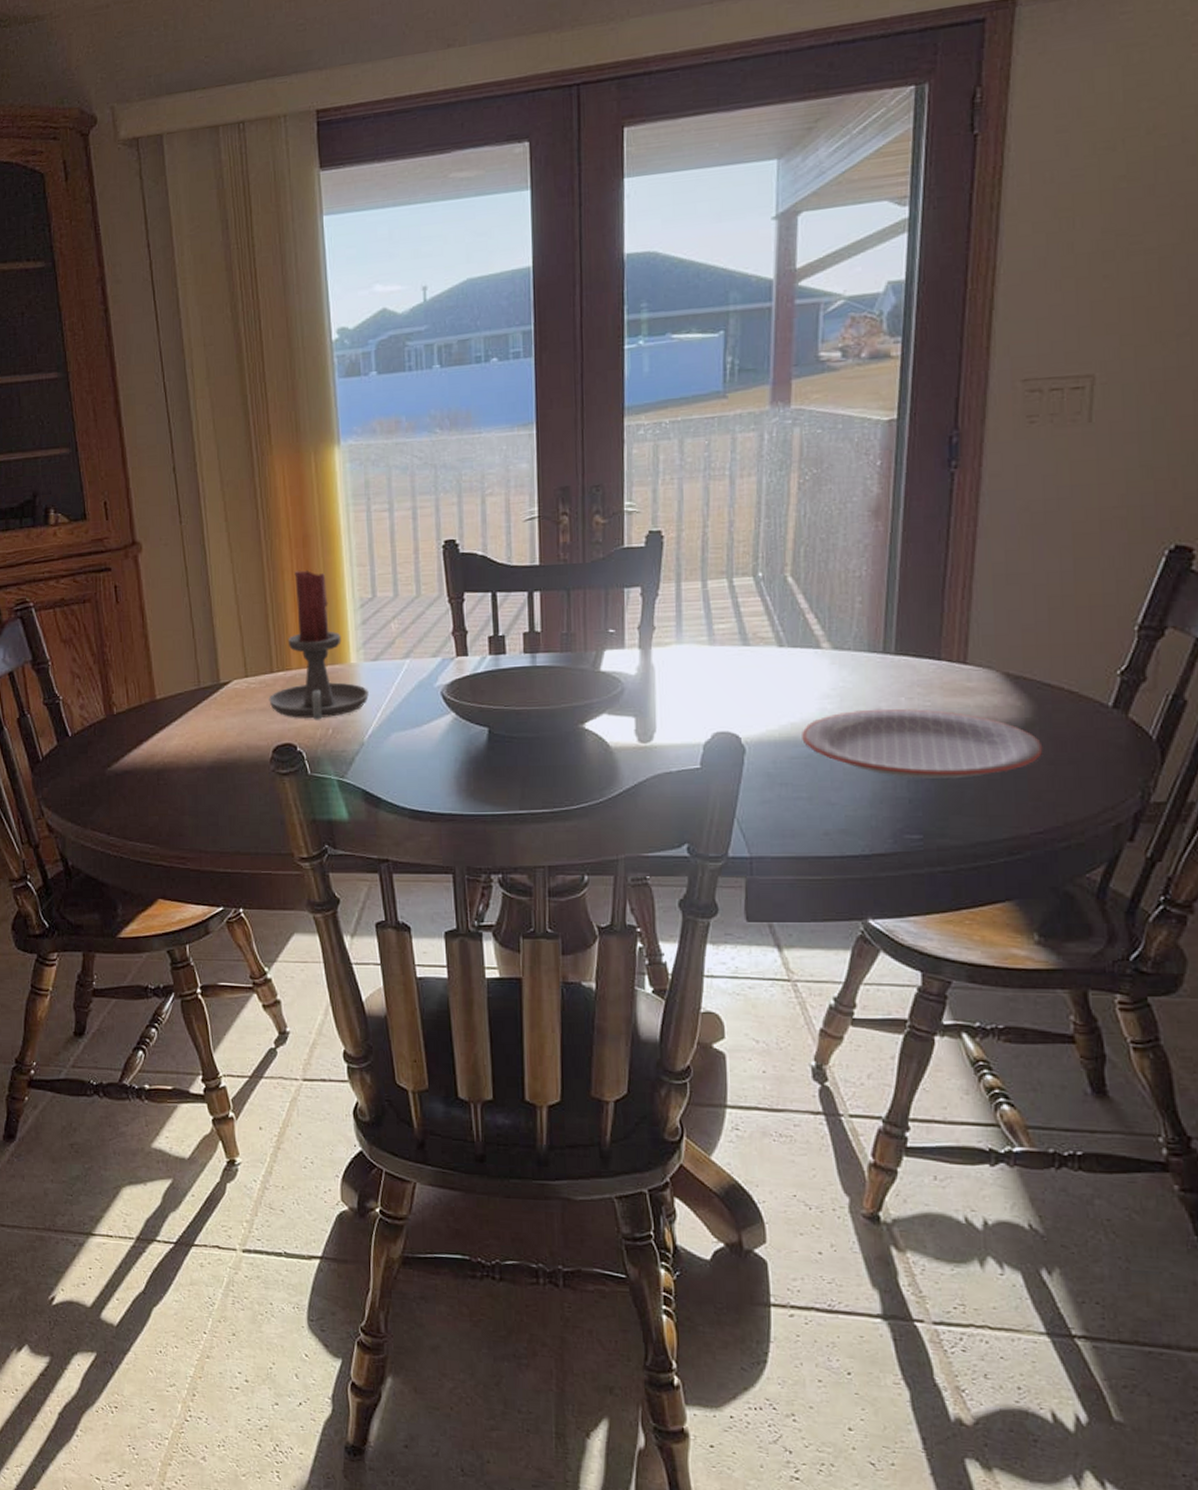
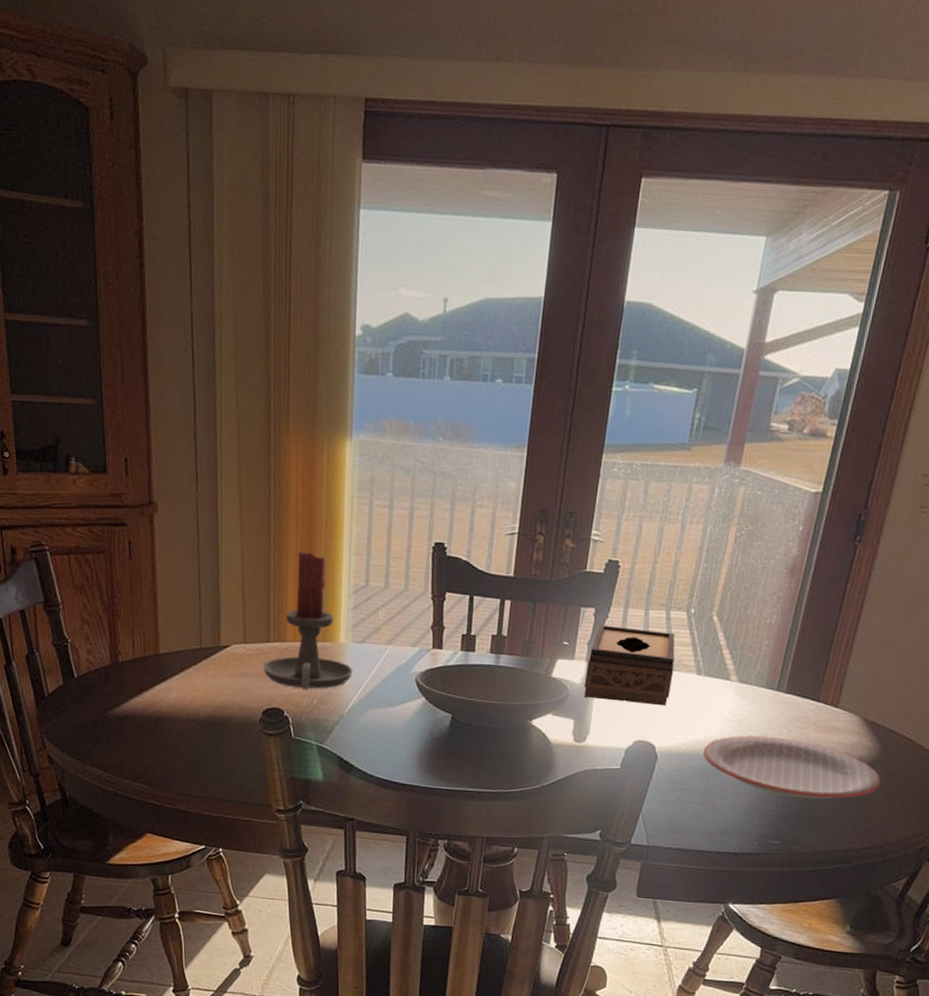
tissue box: none [640,602,749,690] -> present [584,624,675,706]

